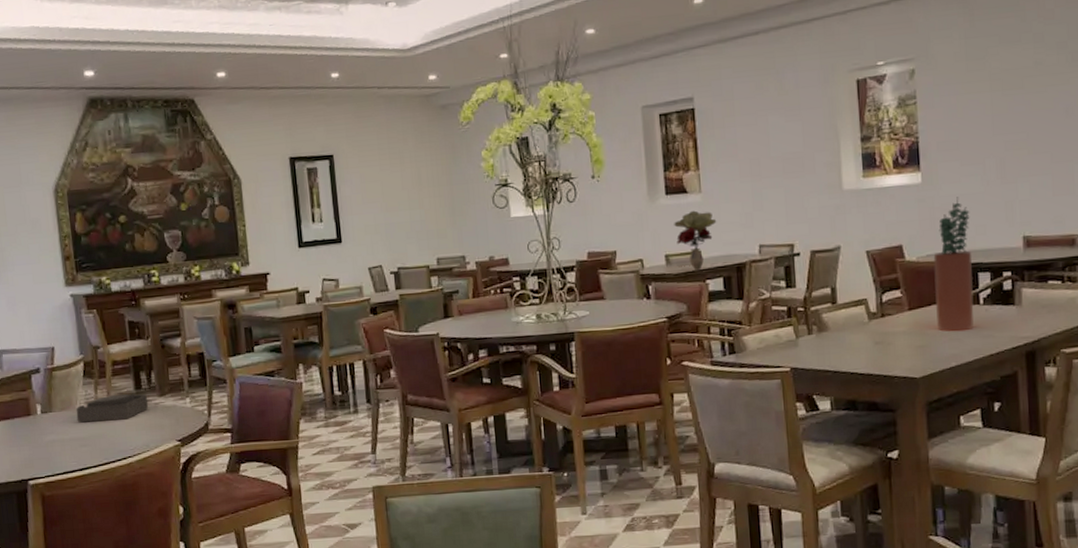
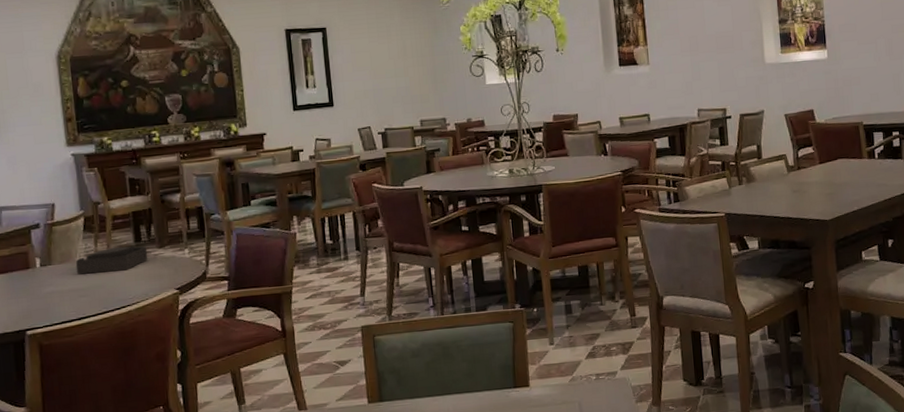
flower bouquet: present [674,210,717,271] -> none [627,79,663,131]
vase: present [933,197,974,331] -> none [838,70,871,181]

